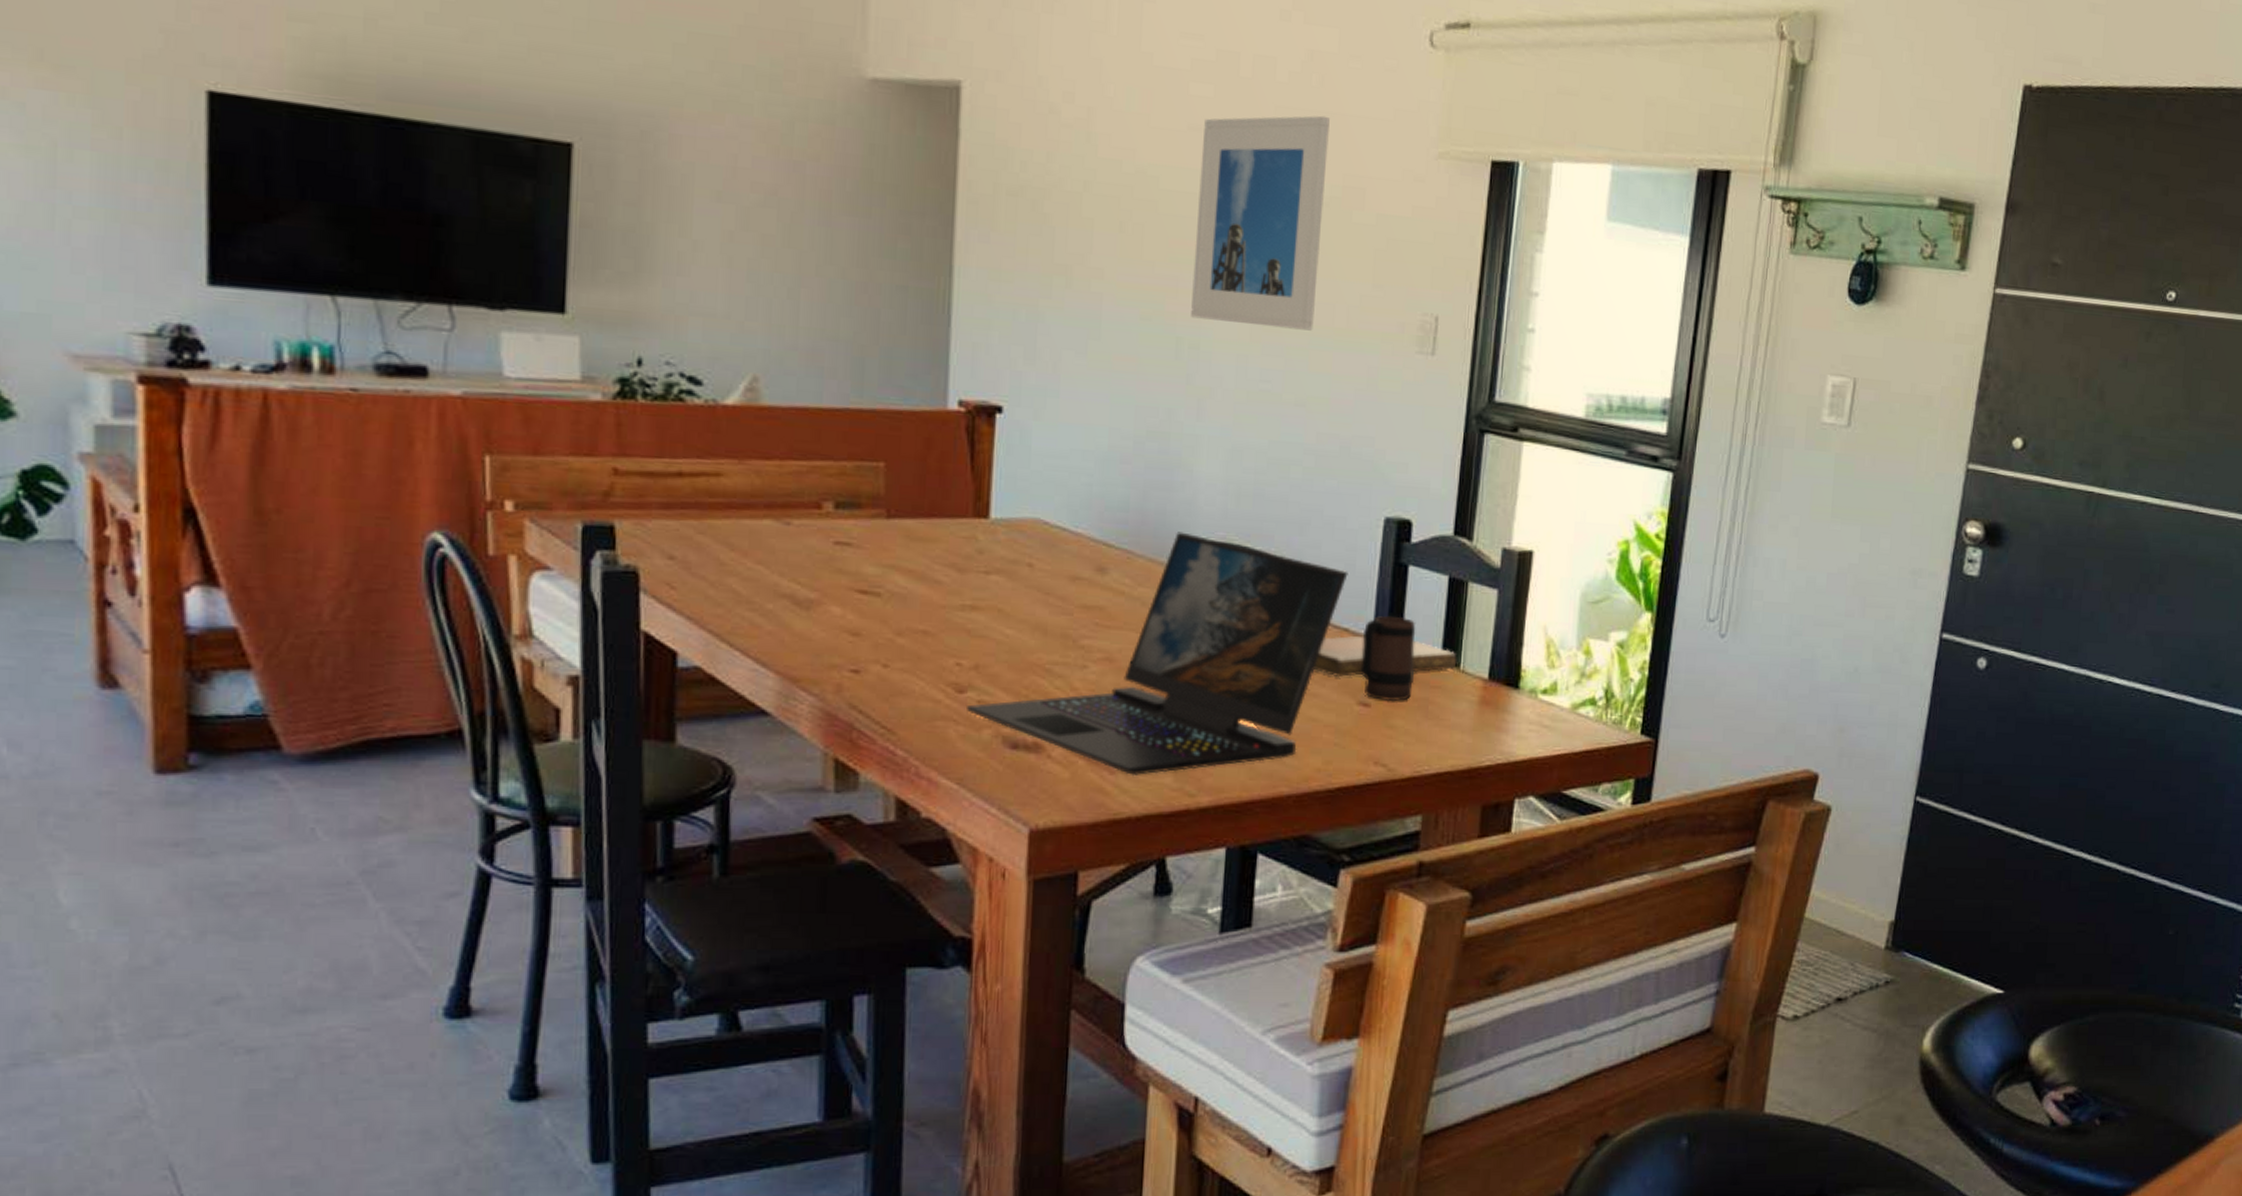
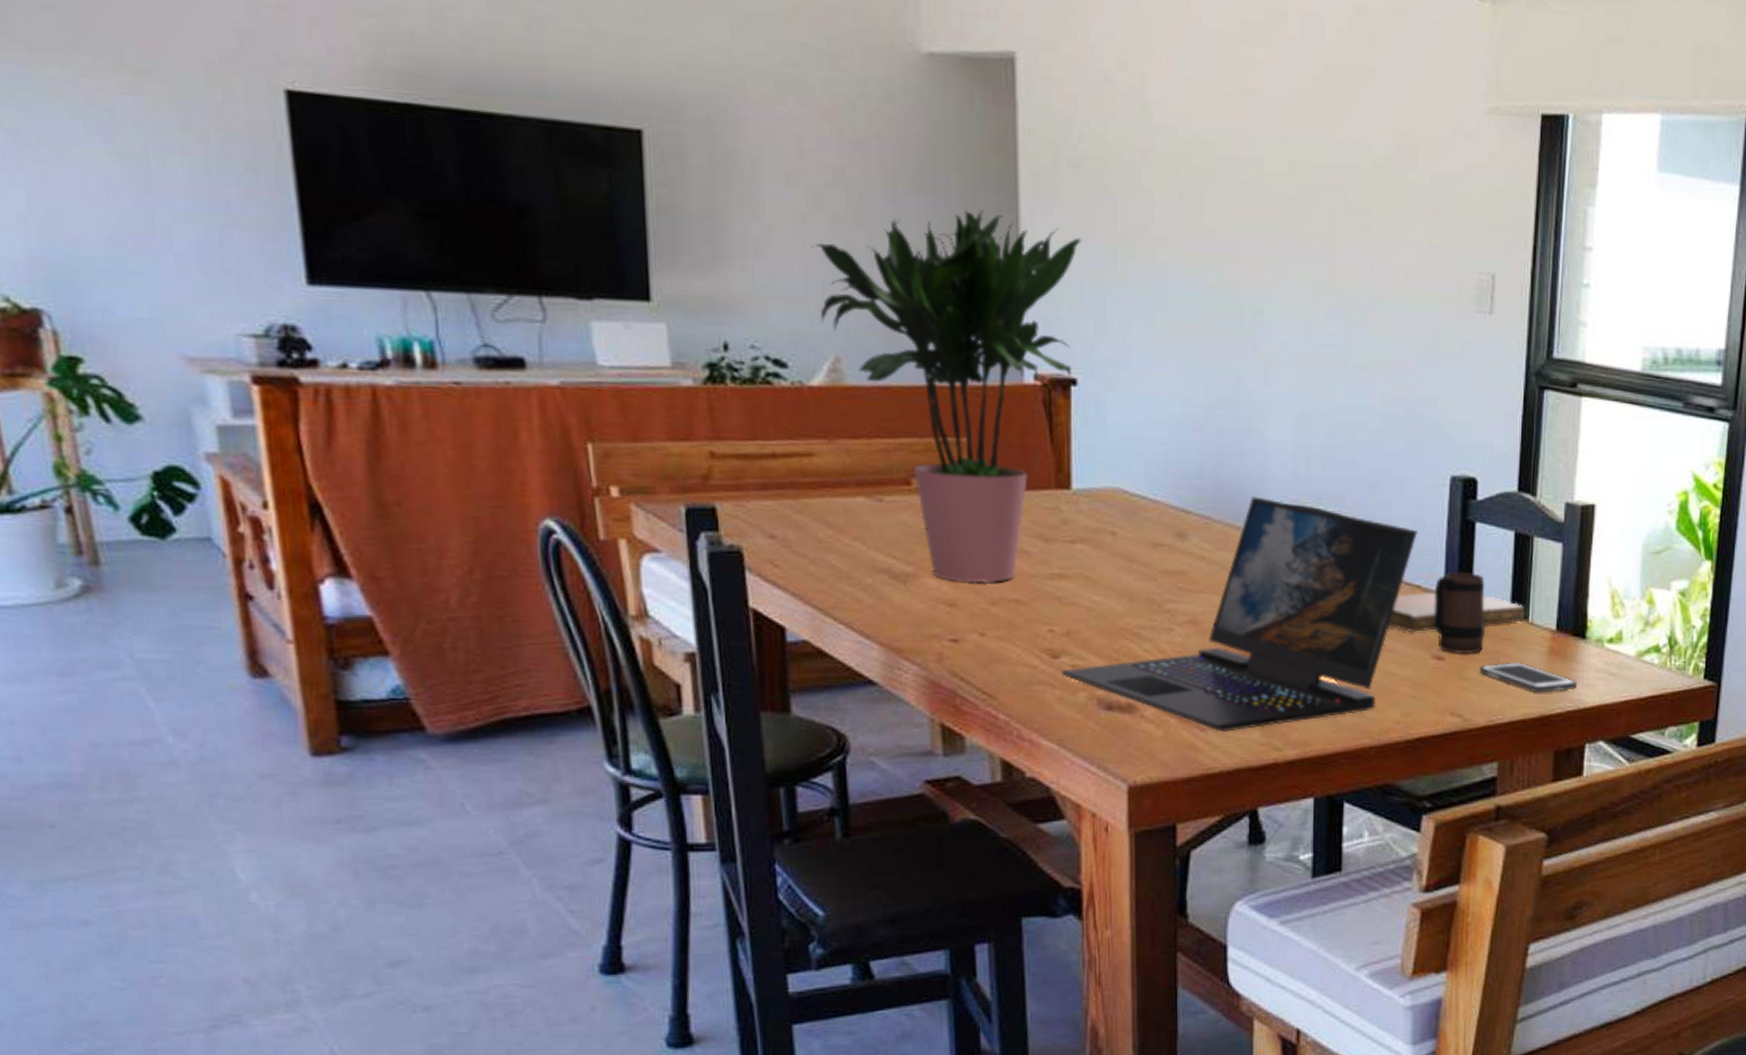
potted plant: none [738,233,1017,613] -> present [812,209,1081,584]
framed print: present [1191,115,1330,331] -> none [1254,74,1380,293]
cell phone: none [1405,711,1509,744] -> present [1478,662,1578,693]

